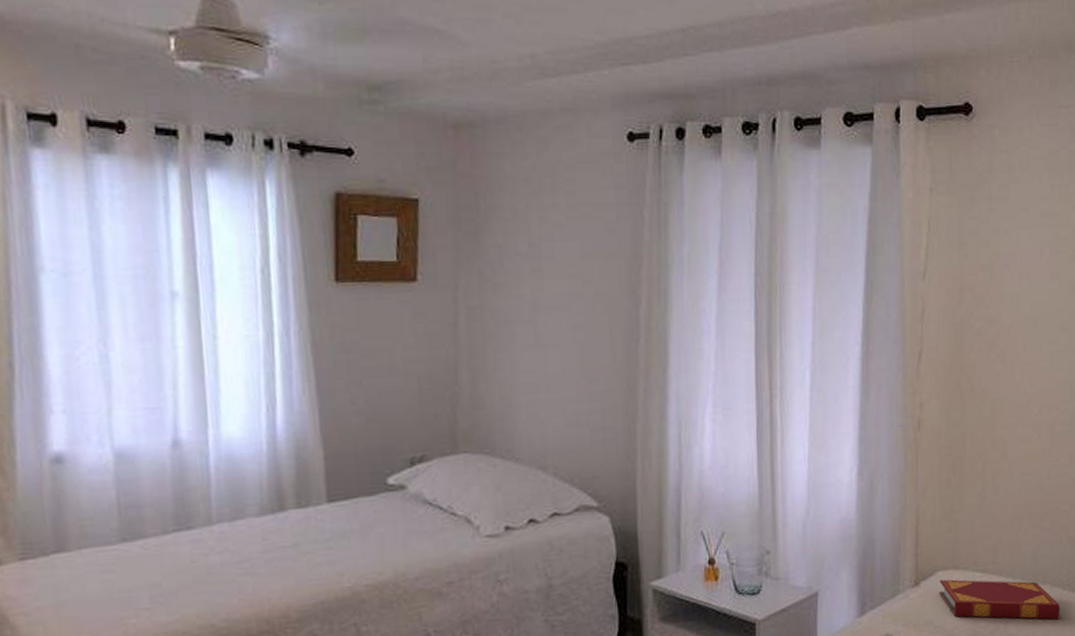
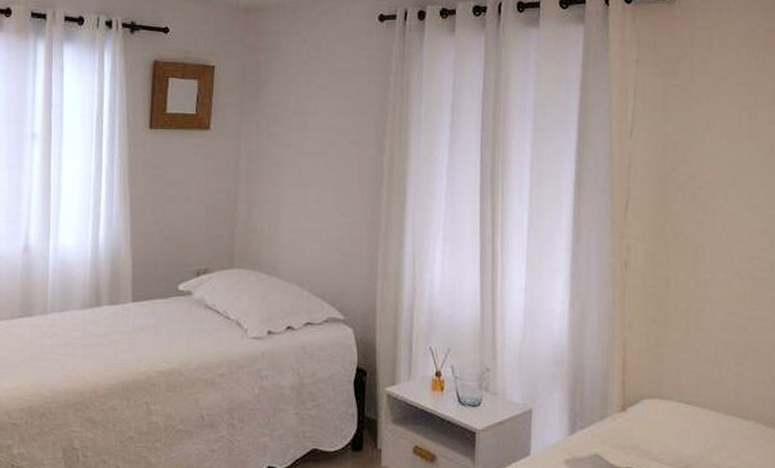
hardback book: present [939,579,1060,620] -> none [645,407,764,455]

